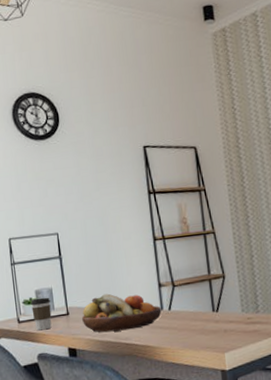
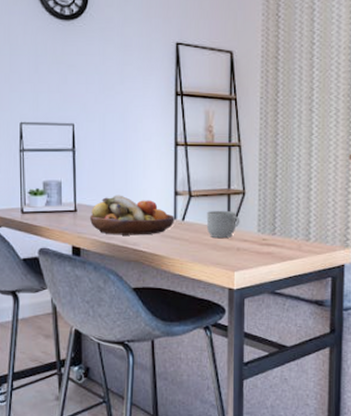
coffee cup: present [30,297,52,331] -> none [36,190,59,224]
mug: none [190,295,224,323] -> present [206,210,240,238]

